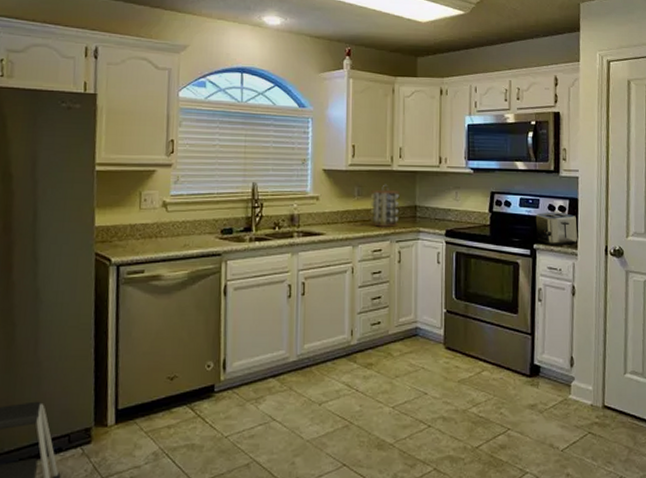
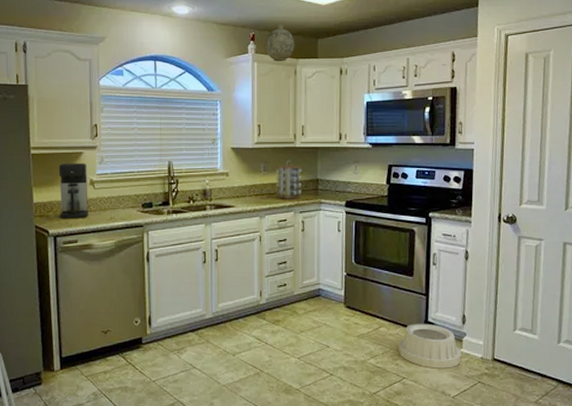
coffee maker: none [124,182,160,246] -> present [58,163,89,219]
decorative vase: none [362,39,393,79] -> present [266,24,295,62]
pet bowl: none [502,366,570,418] -> present [398,323,461,369]
toaster: present [535,212,577,246] -> none [431,182,471,214]

